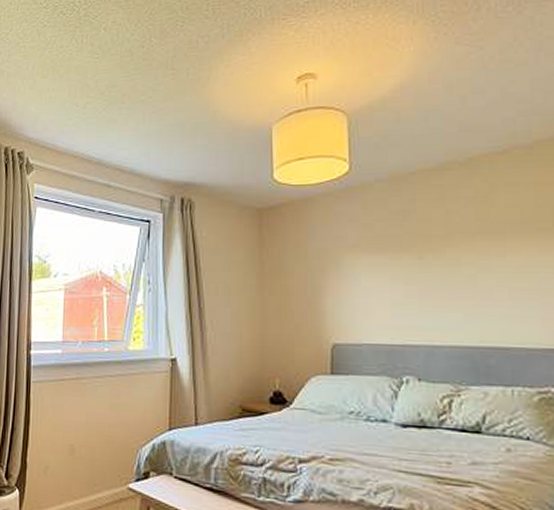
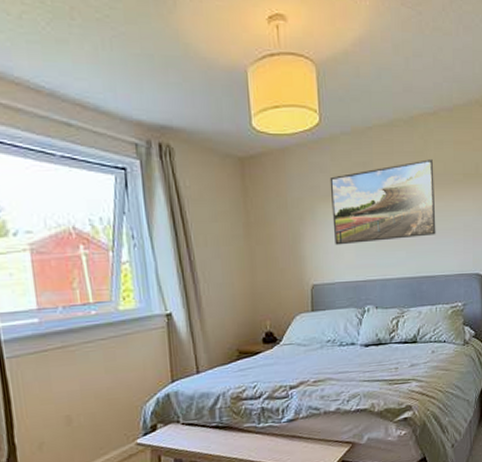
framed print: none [359,205,510,302] -> present [329,159,436,246]

